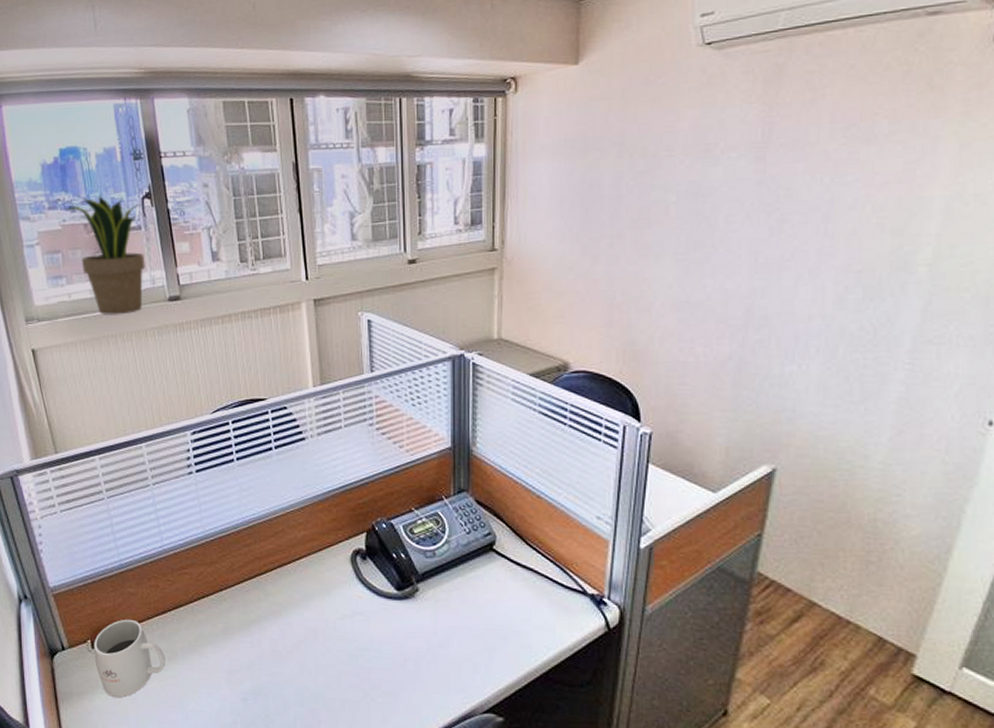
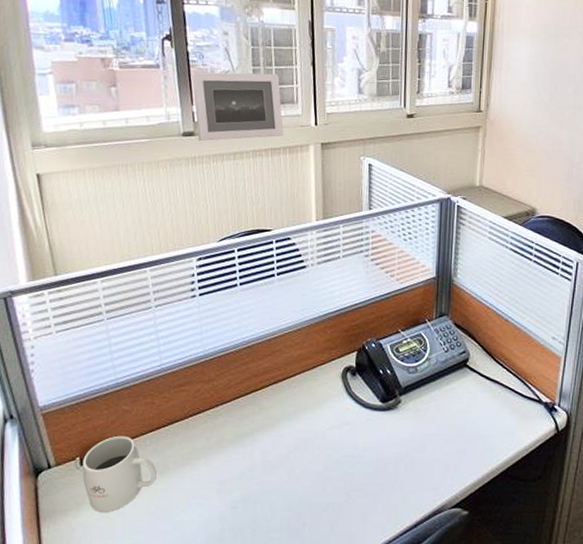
potted plant: present [65,195,145,315] -> none [82,33,162,146]
picture frame: none [173,225,273,305] -> present [191,72,284,141]

